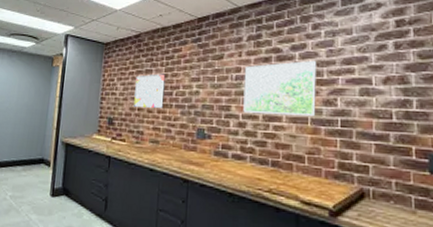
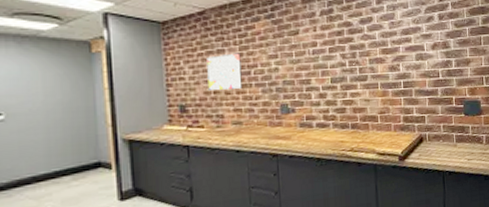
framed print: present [243,60,317,117] -> none [320,32,384,85]

